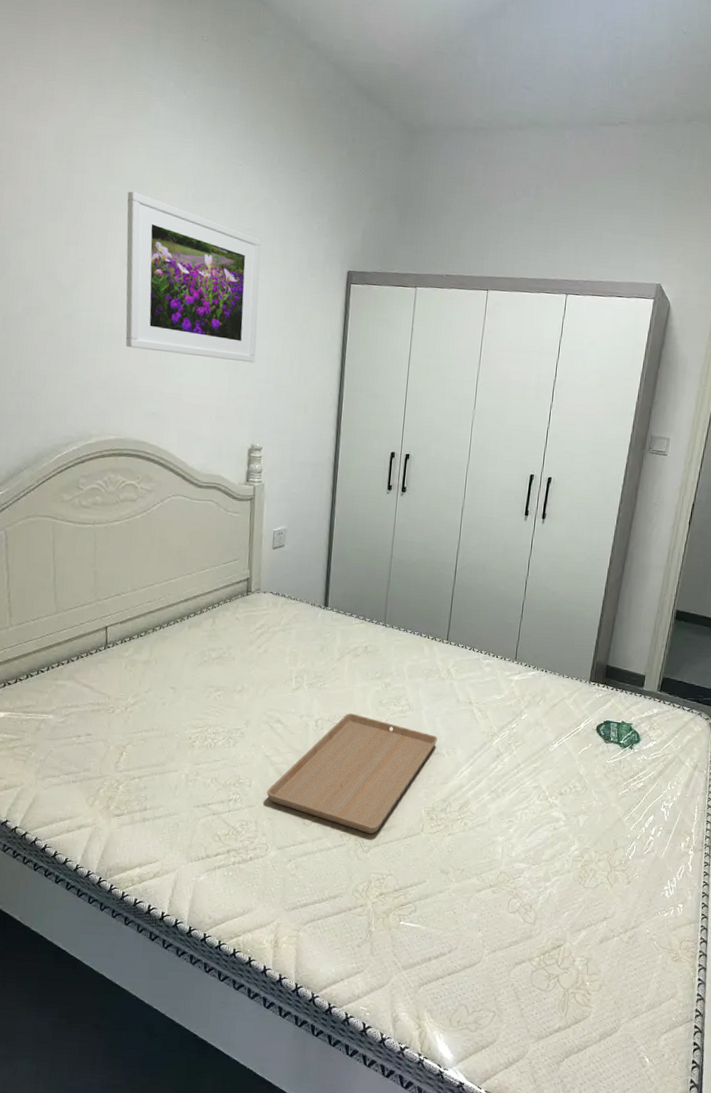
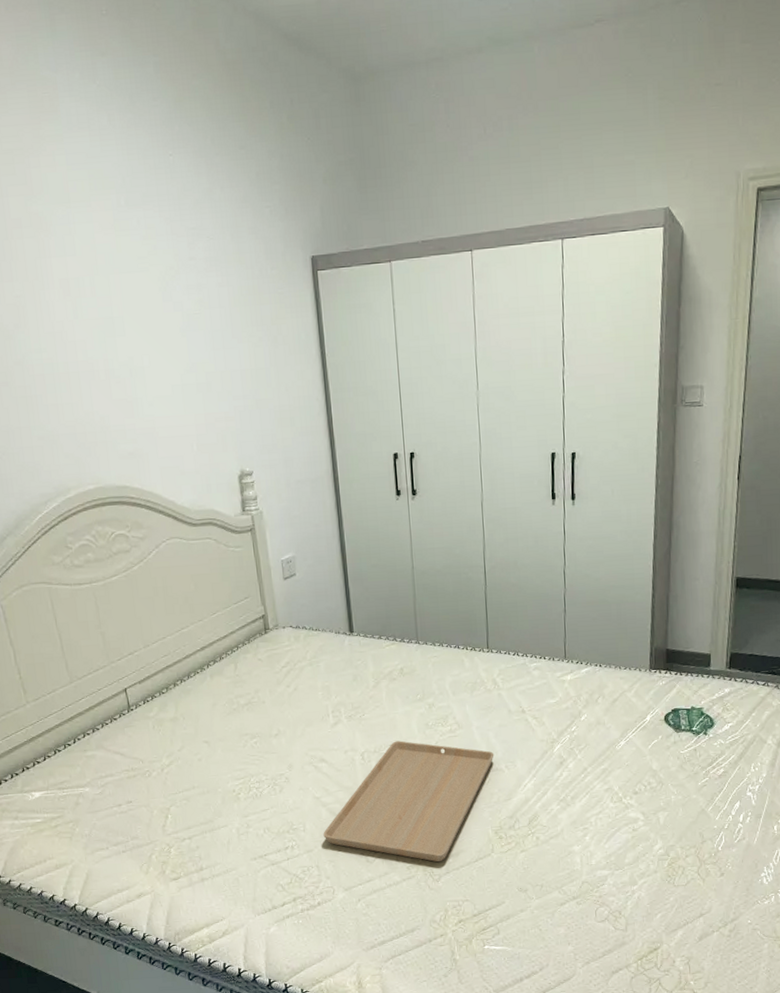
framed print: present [125,191,261,363] -> none [53,208,228,386]

